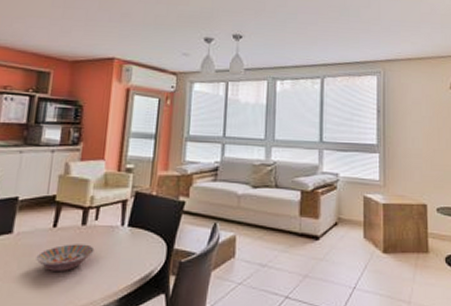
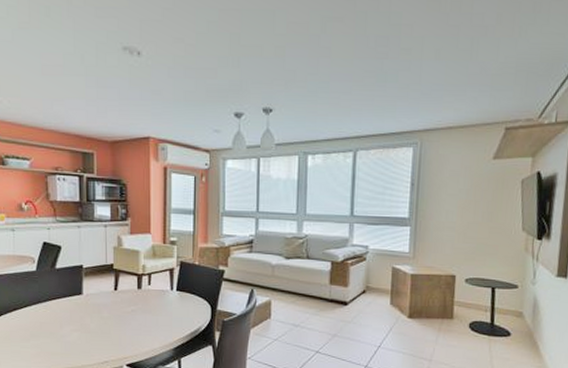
bowl: present [36,244,95,273] -> none [104,304,150,326]

